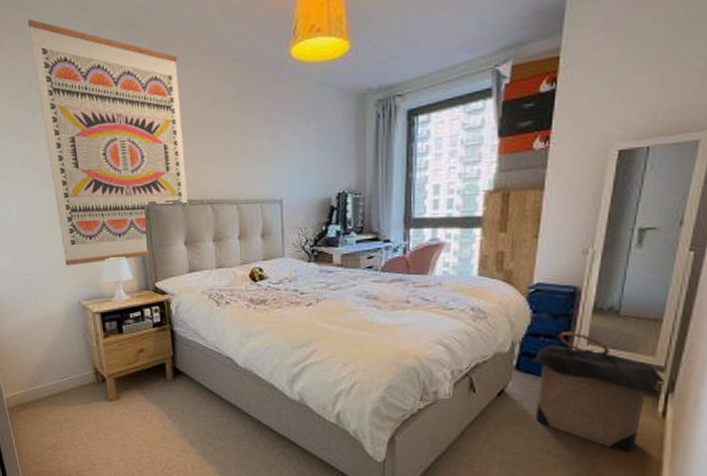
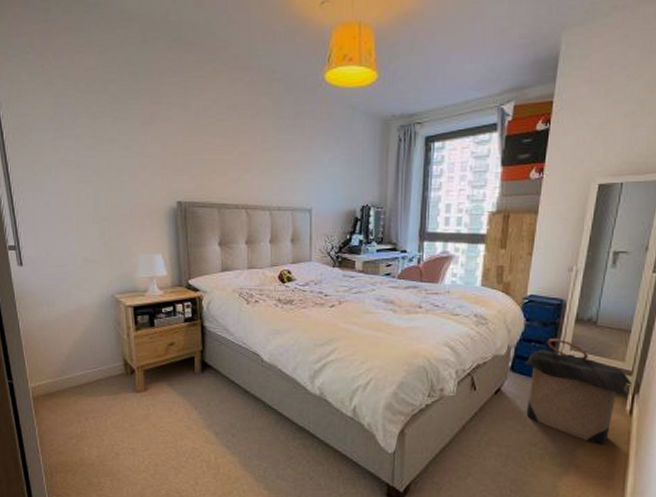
wall art: present [27,19,189,266] -> none [77,23,224,260]

